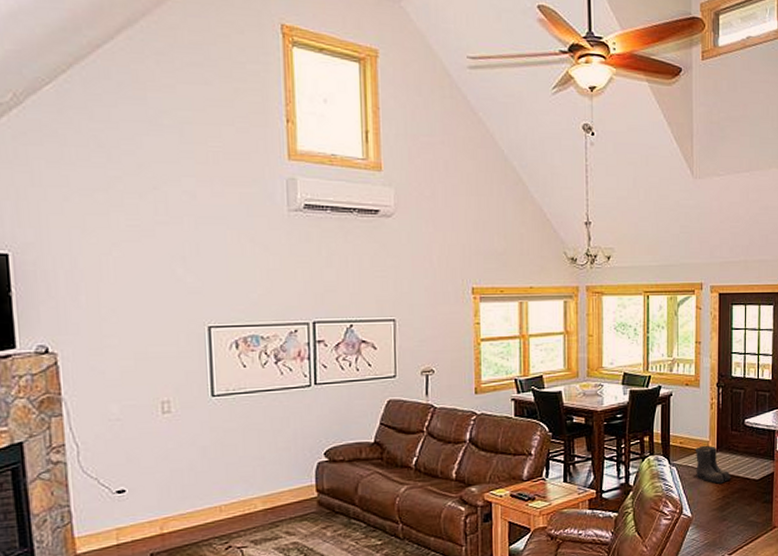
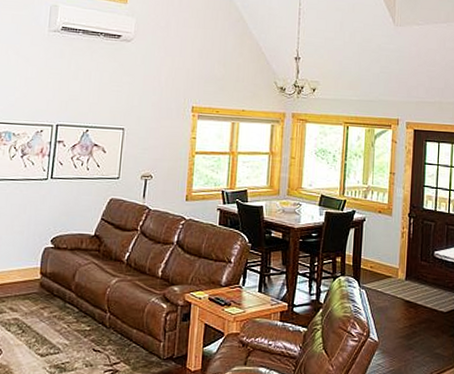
boots: present [695,445,731,484] -> none [384,272,419,312]

